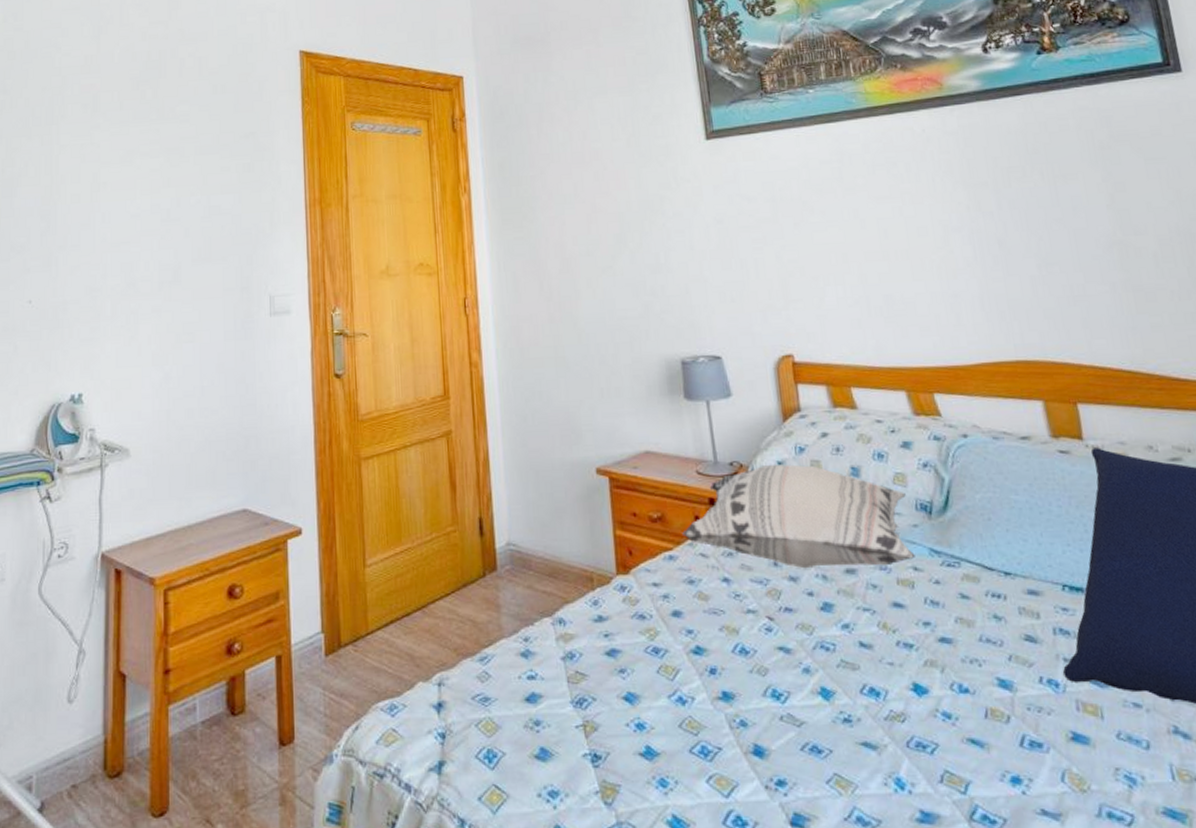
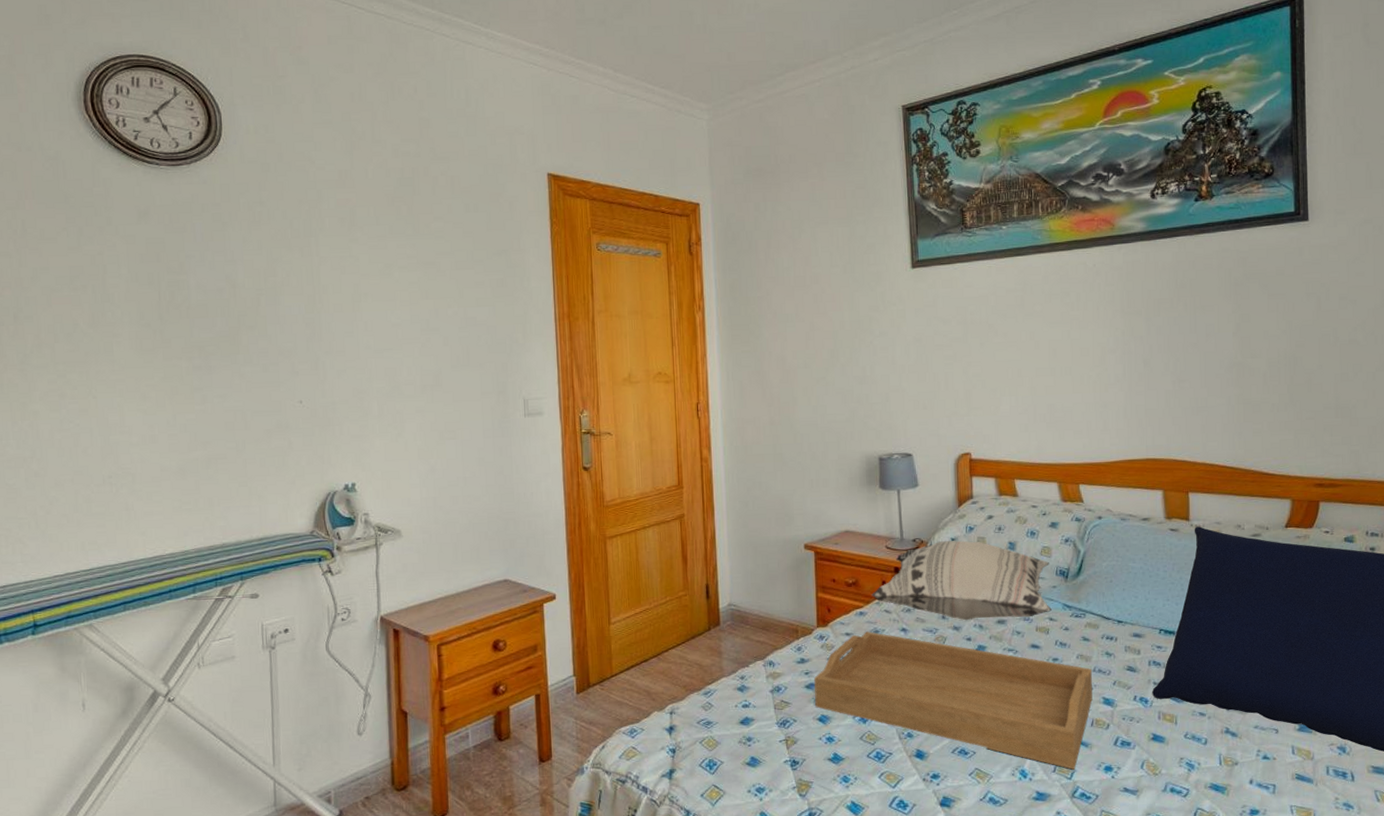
serving tray: none [616,581,983,780] -> present [814,631,1093,770]

